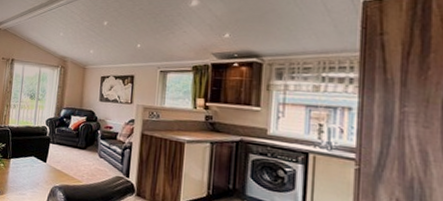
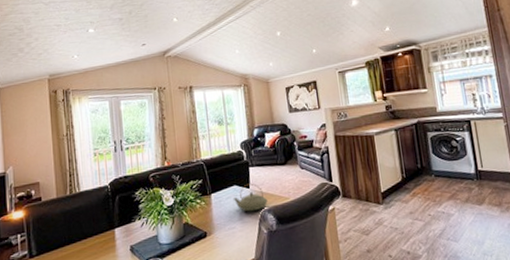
teapot: none [29,158,61,185] -> present [233,183,268,212]

